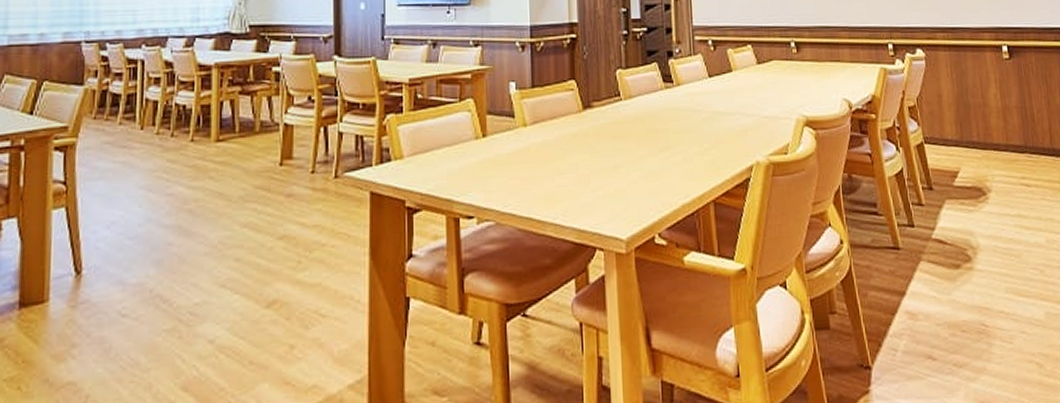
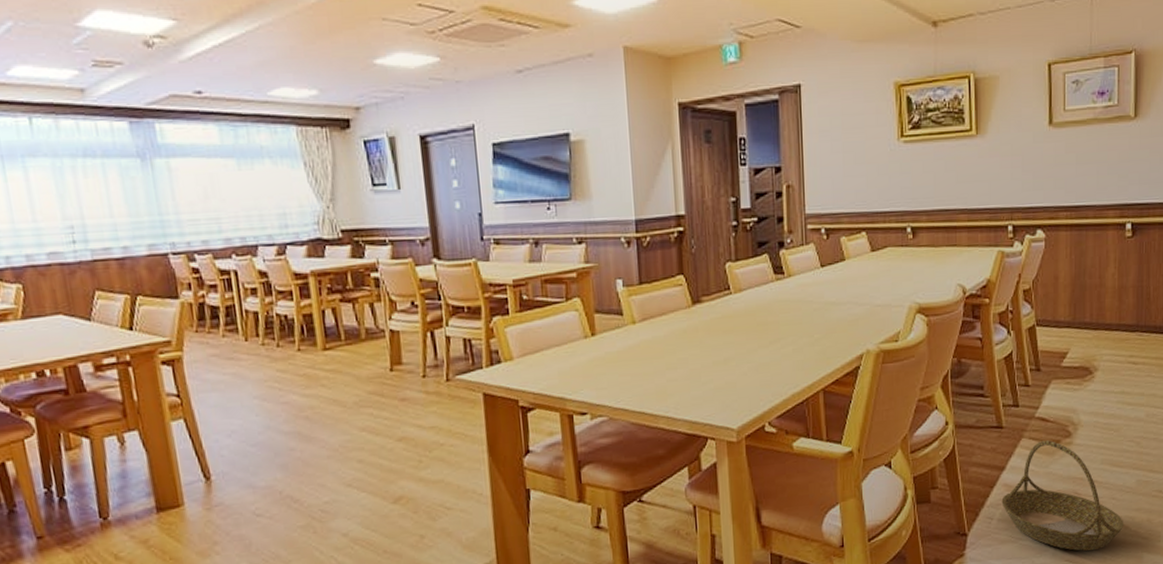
basket: none [904,264,1038,393] -> present [1001,440,1123,551]

